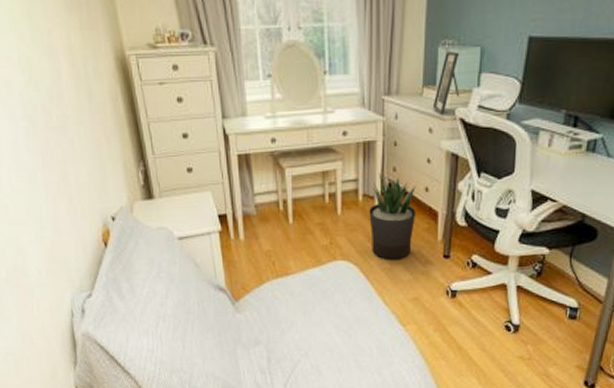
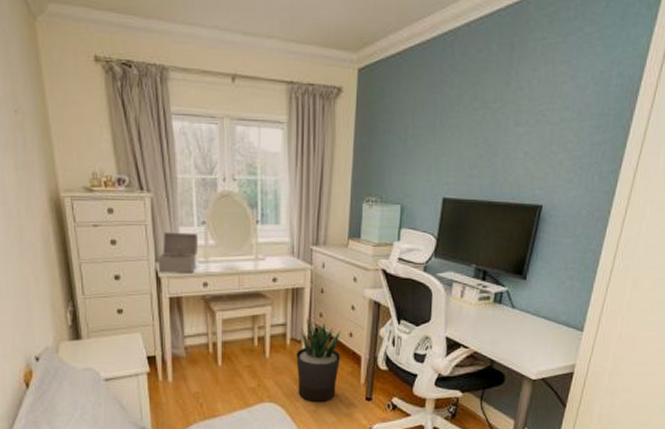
jewelry box: none [224,87,264,130] -> present [157,232,198,274]
picture frame: present [432,50,460,116] -> none [357,207,382,266]

